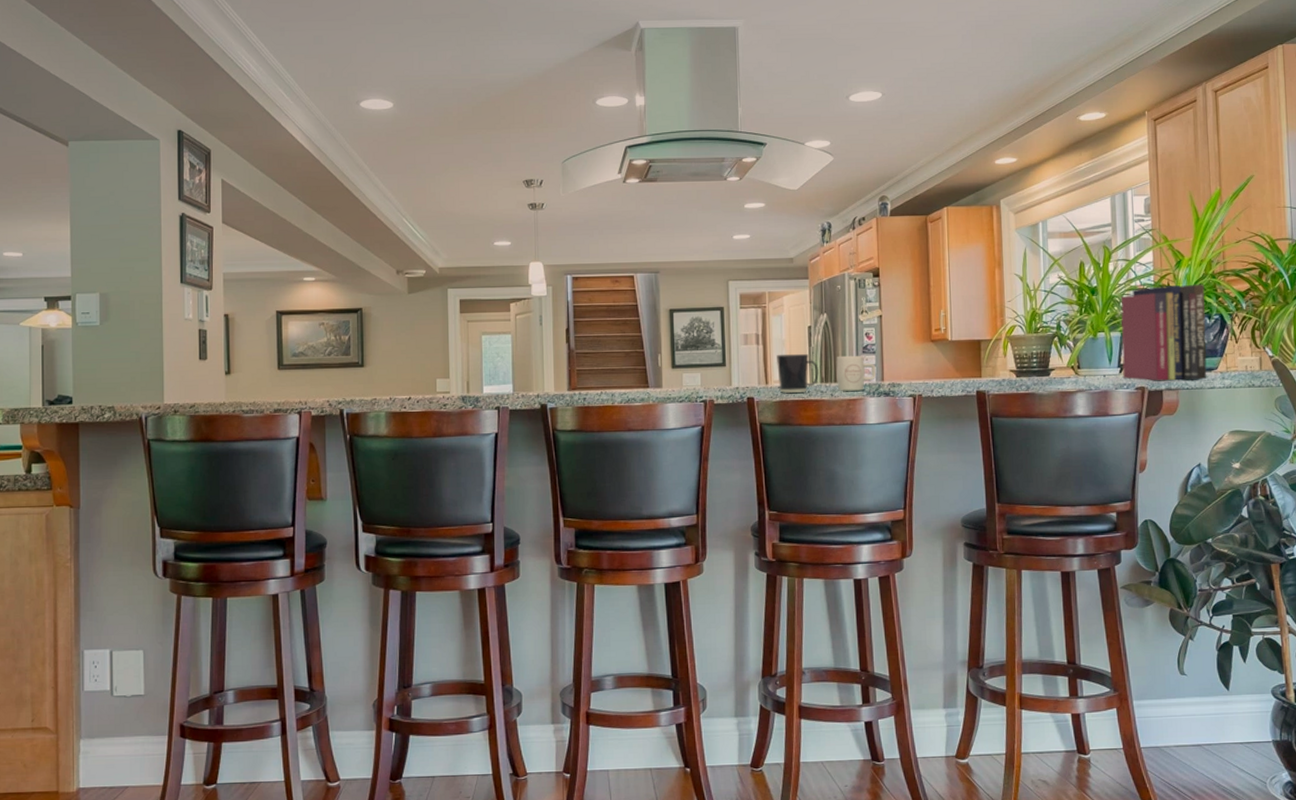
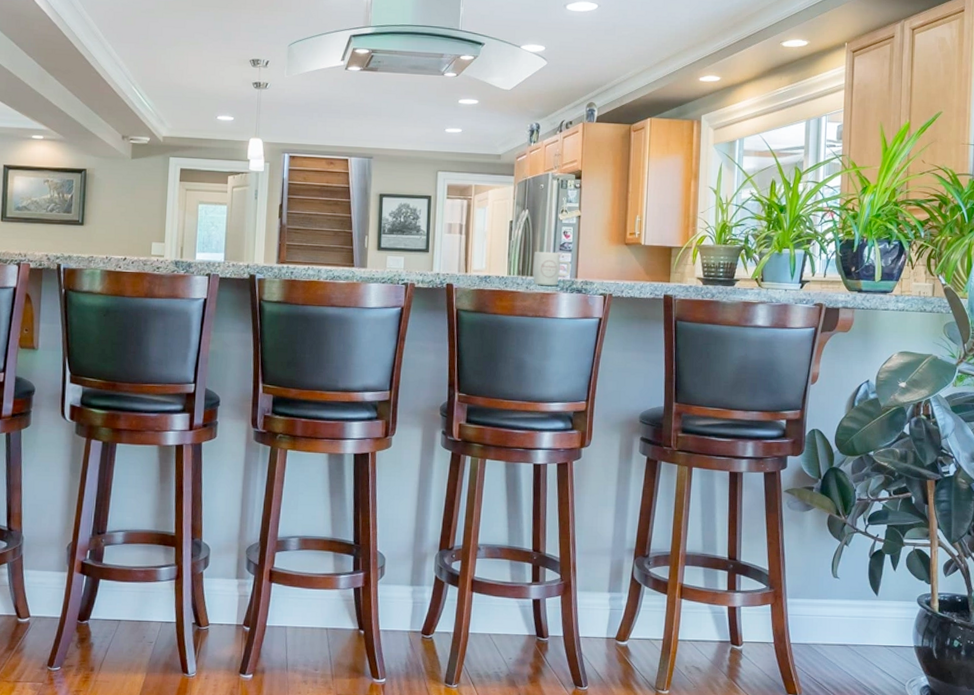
mug: present [777,353,819,393] -> none [477,245,517,283]
books: present [1120,284,1207,381] -> none [803,209,887,301]

